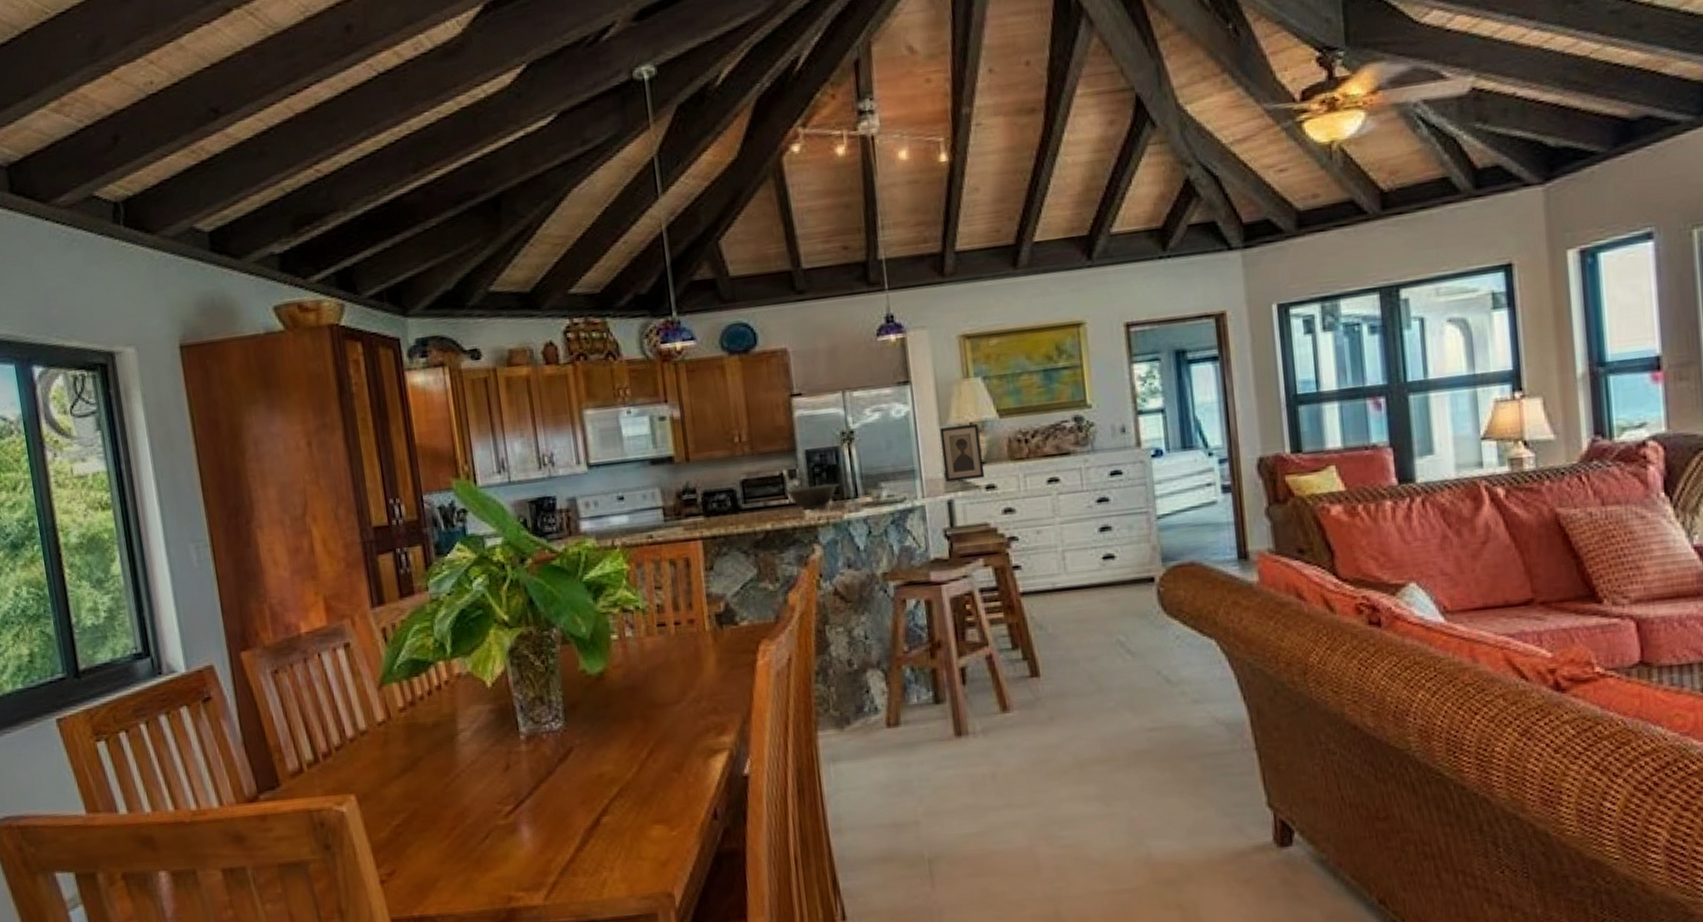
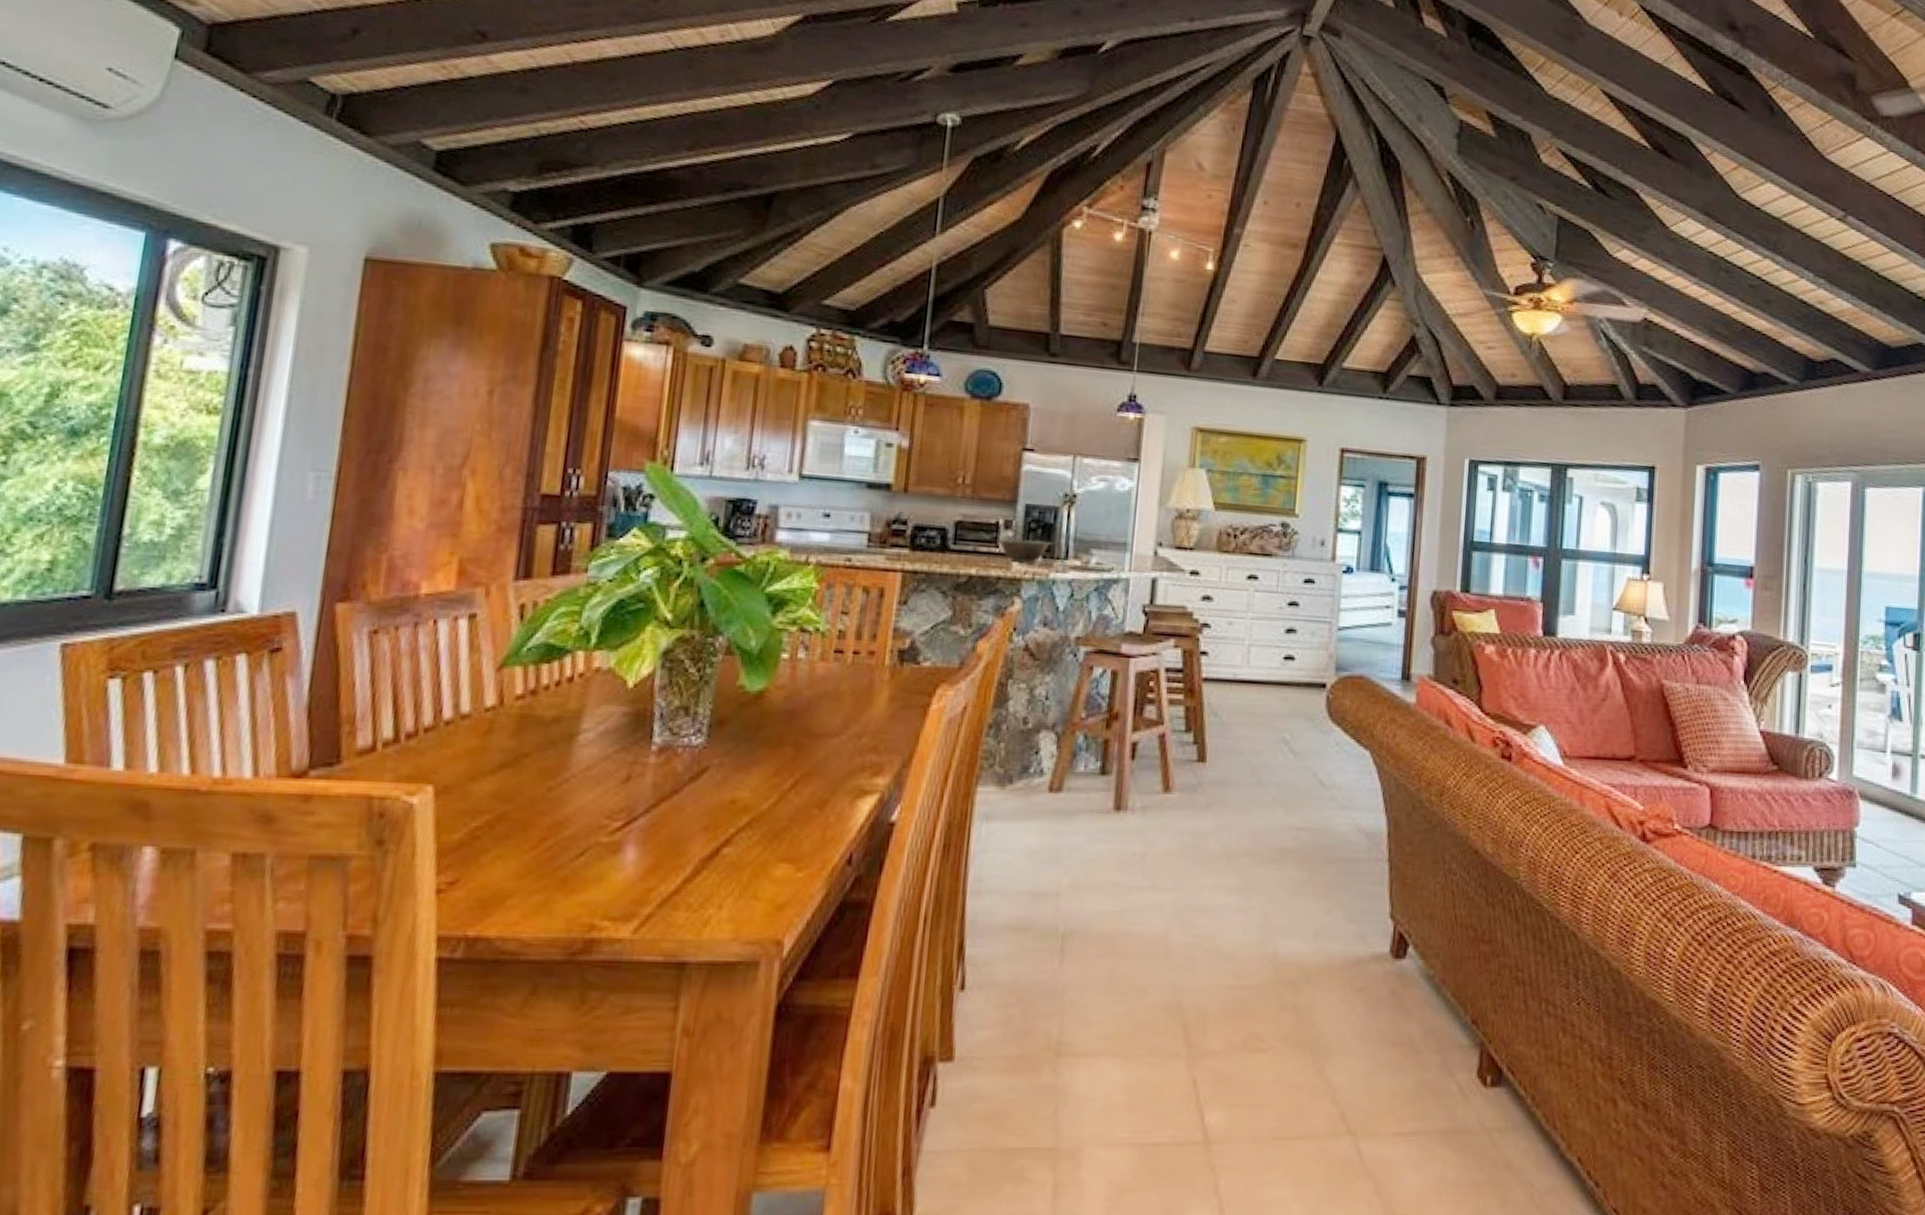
picture frame: present [940,423,985,482] -> none [1154,509,1194,563]

